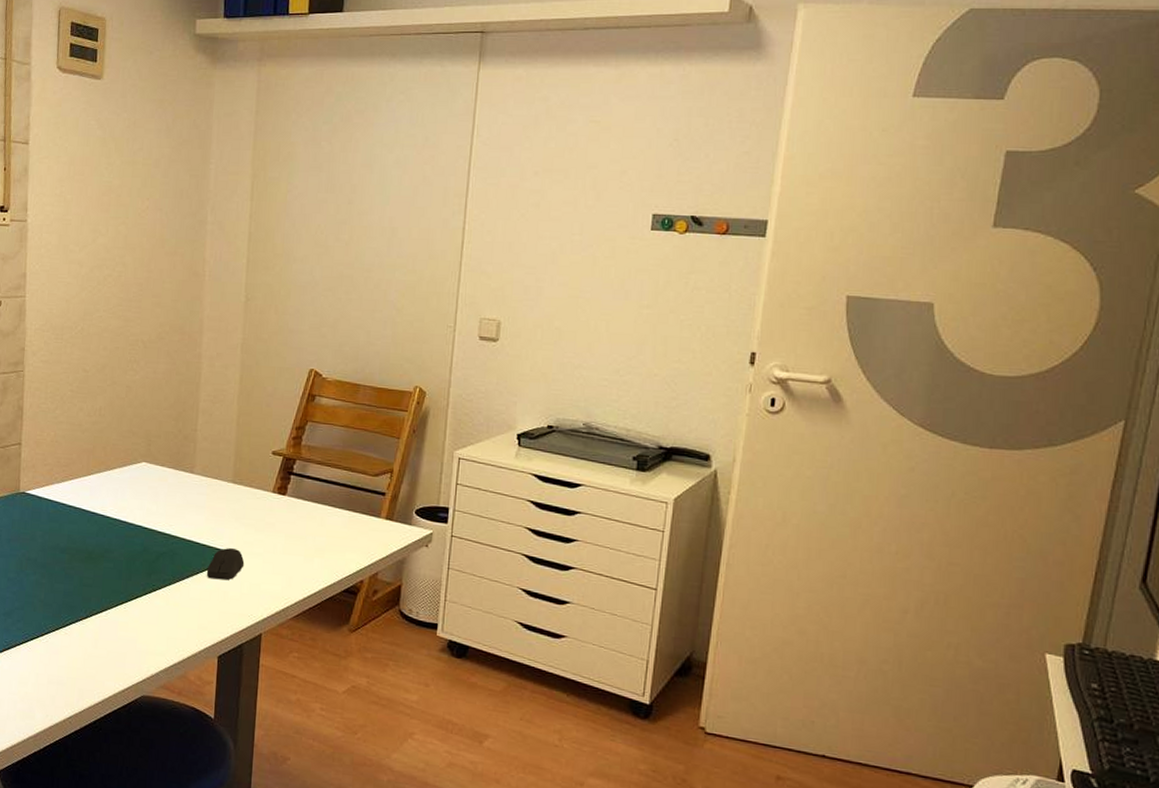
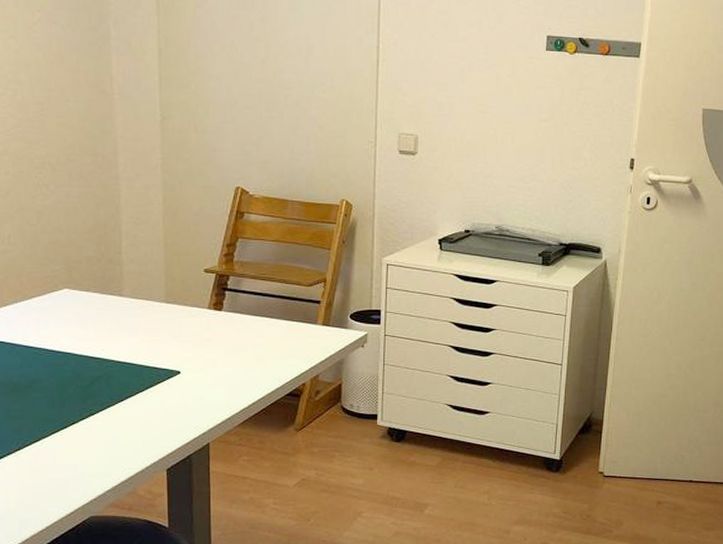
computer mouse: present [206,548,245,581] -> none [146,366,186,397]

